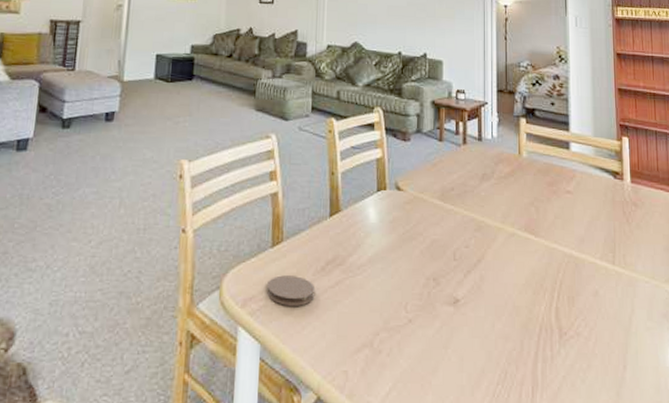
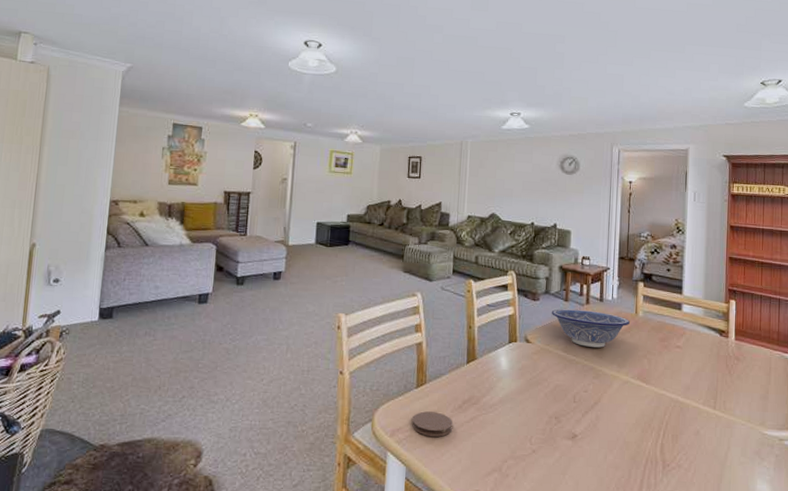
decorative bowl: none [424,150,513,195] -> present [551,309,630,348]

